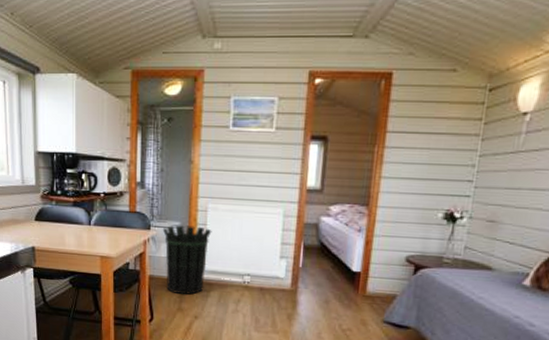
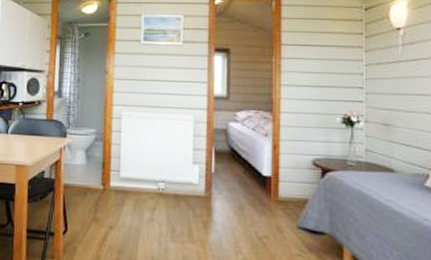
waste bin: present [162,225,212,295] -> none [78,132,126,204]

